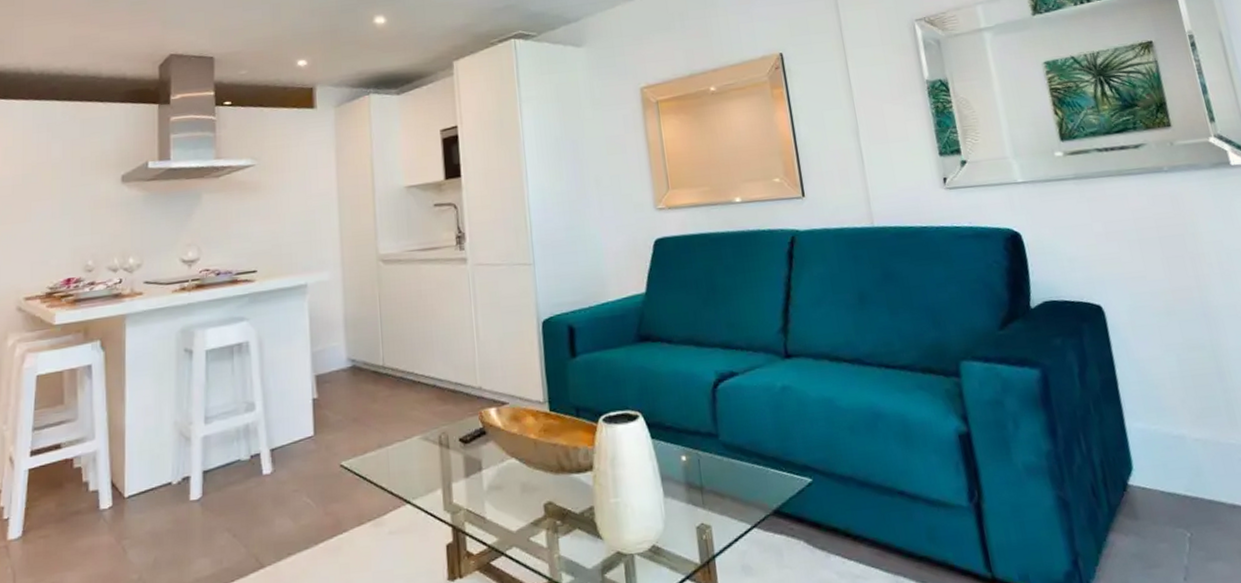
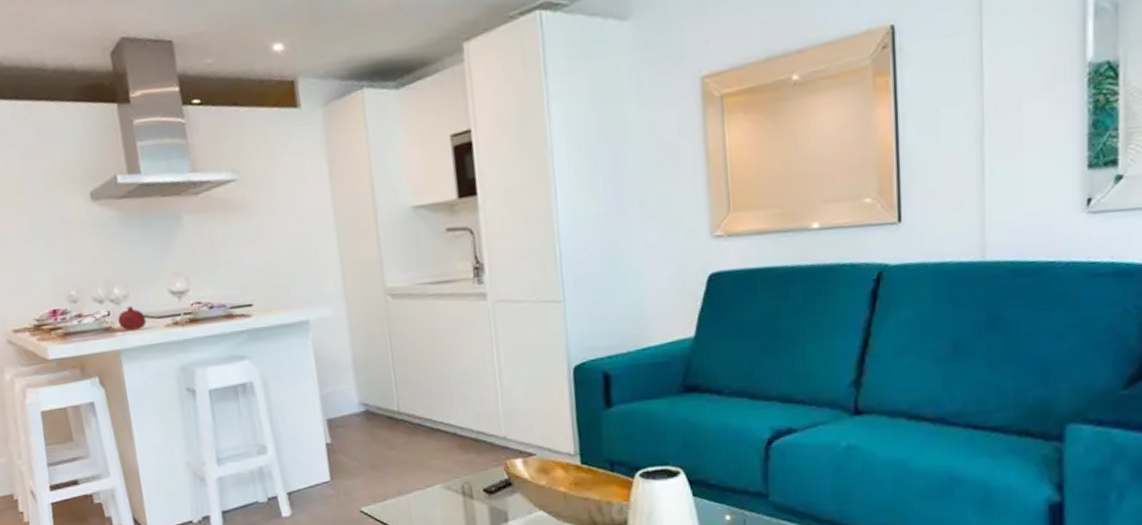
fruit: none [129,273,155,297] -> present [118,305,147,332]

